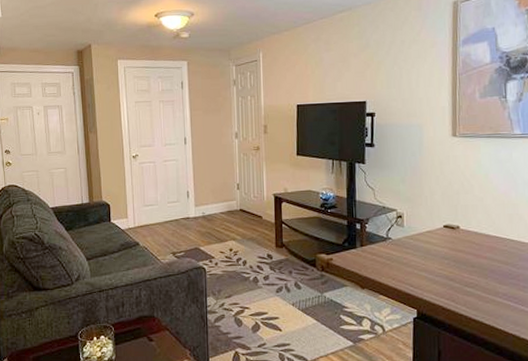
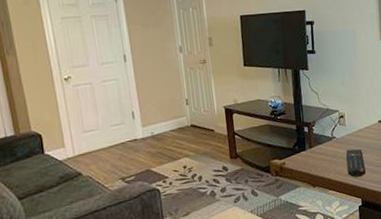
remote control: none [402,253,425,286] -> present [346,149,367,178]

